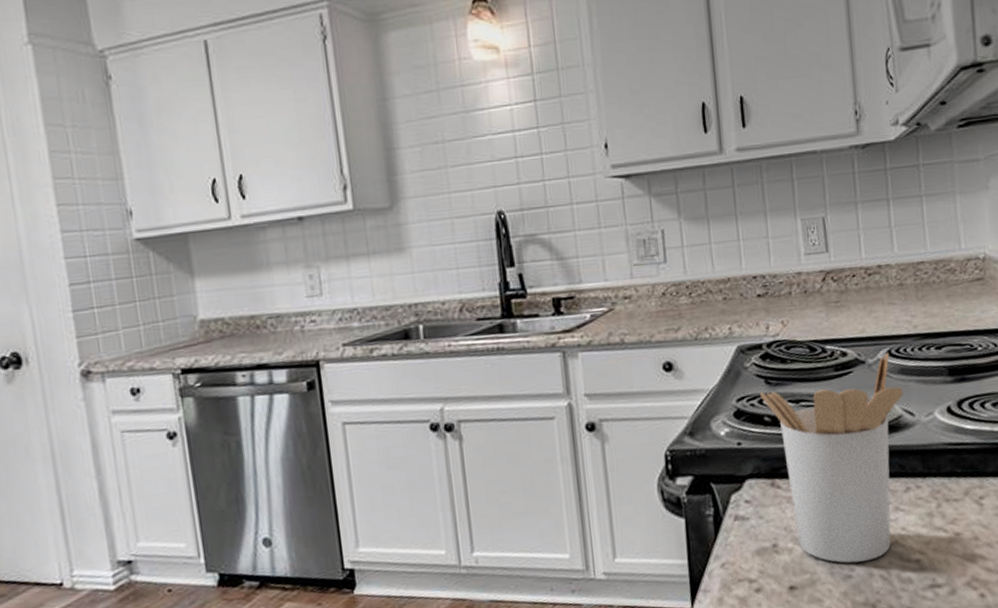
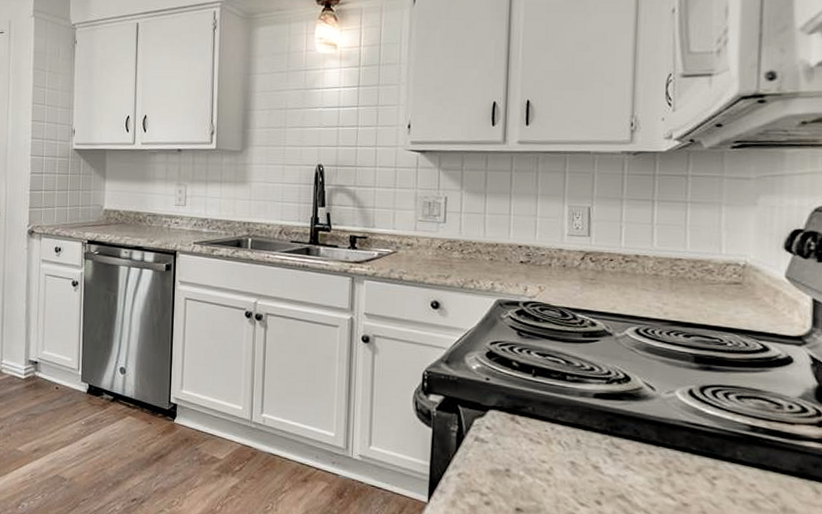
utensil holder: present [760,352,903,563] -> none [511,330,646,506]

